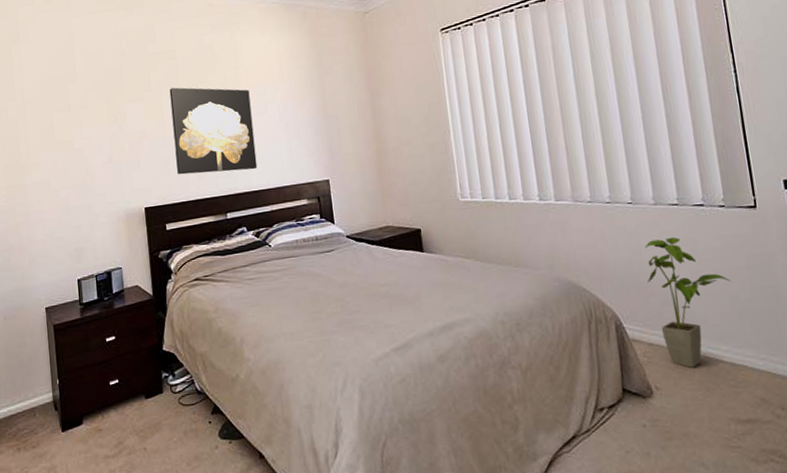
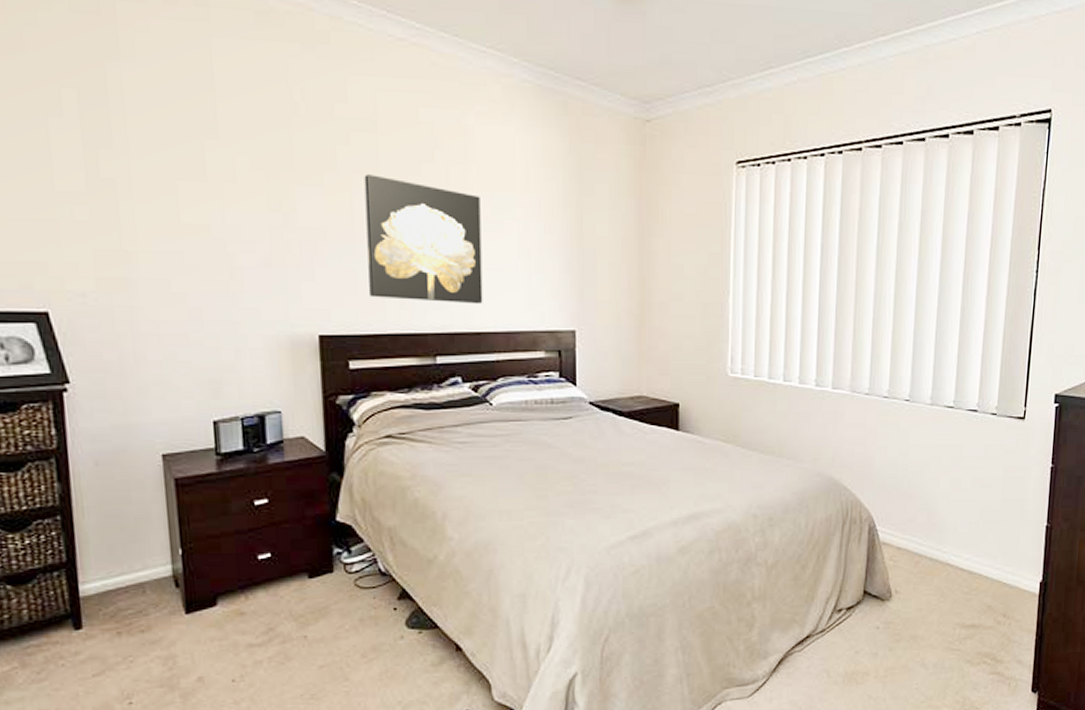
house plant: present [645,237,730,368] -> none [907,441,985,573]

